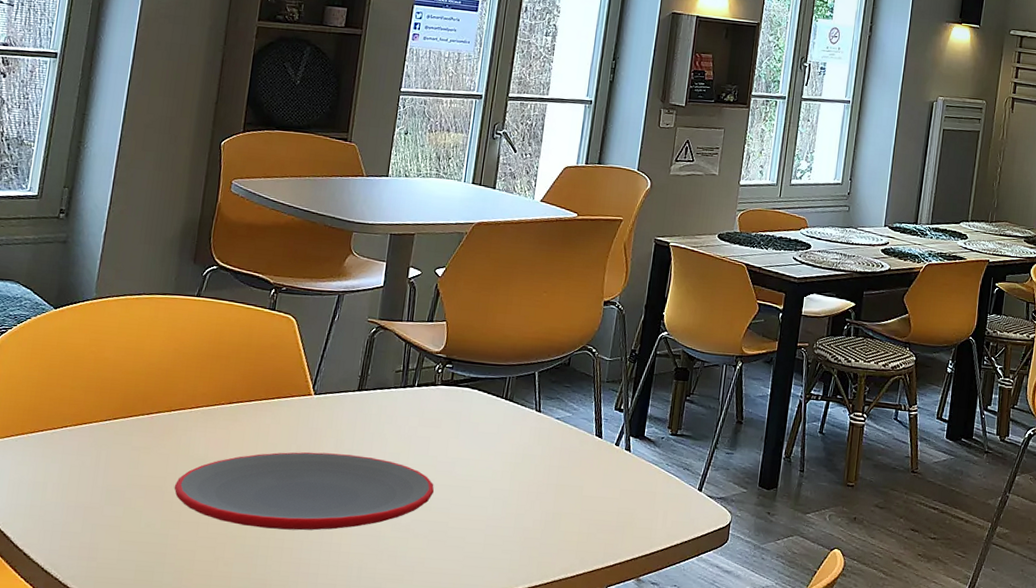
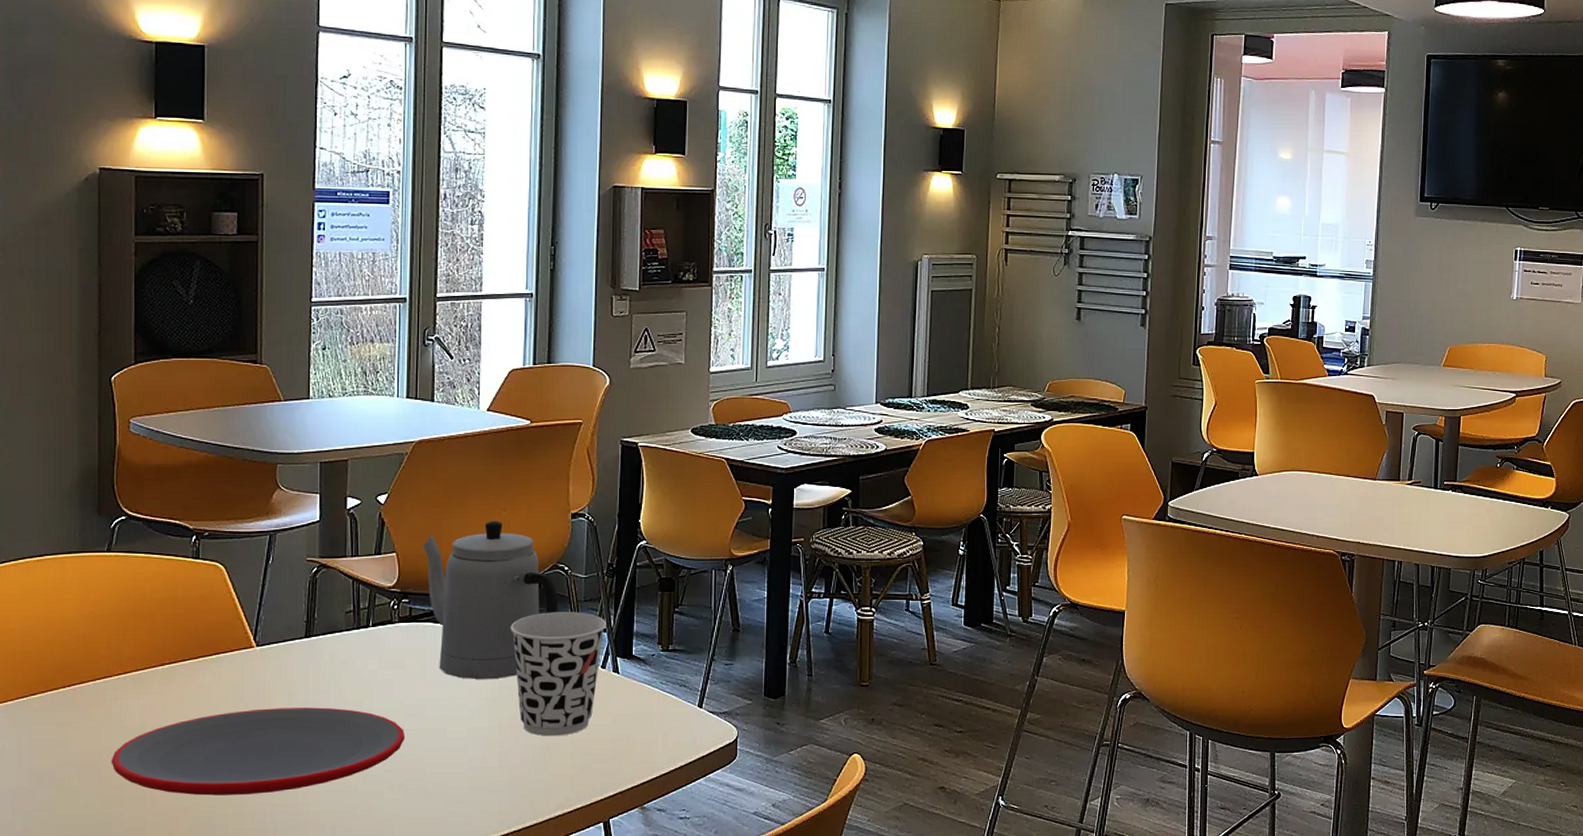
teapot: none [470,300,584,446] -> present [422,521,558,679]
cup: none [537,389,624,505] -> present [510,612,606,737]

